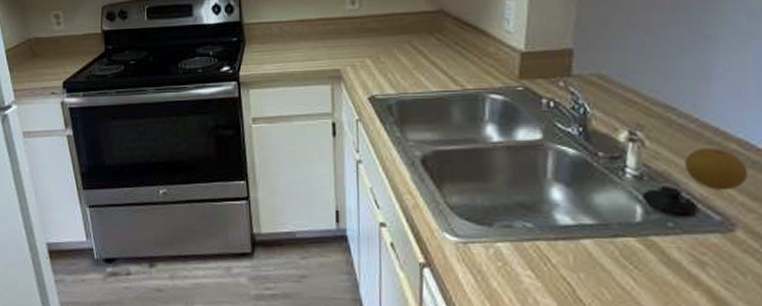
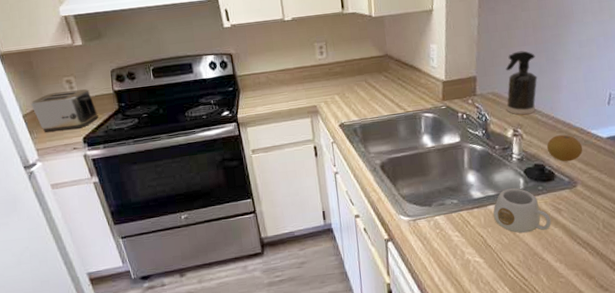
toaster: none [15,26,82,71] -> present [30,89,98,132]
mug: none [589,217,688,292] -> present [493,188,552,234]
spray bottle: none [618,18,673,112] -> present [505,51,538,115]

